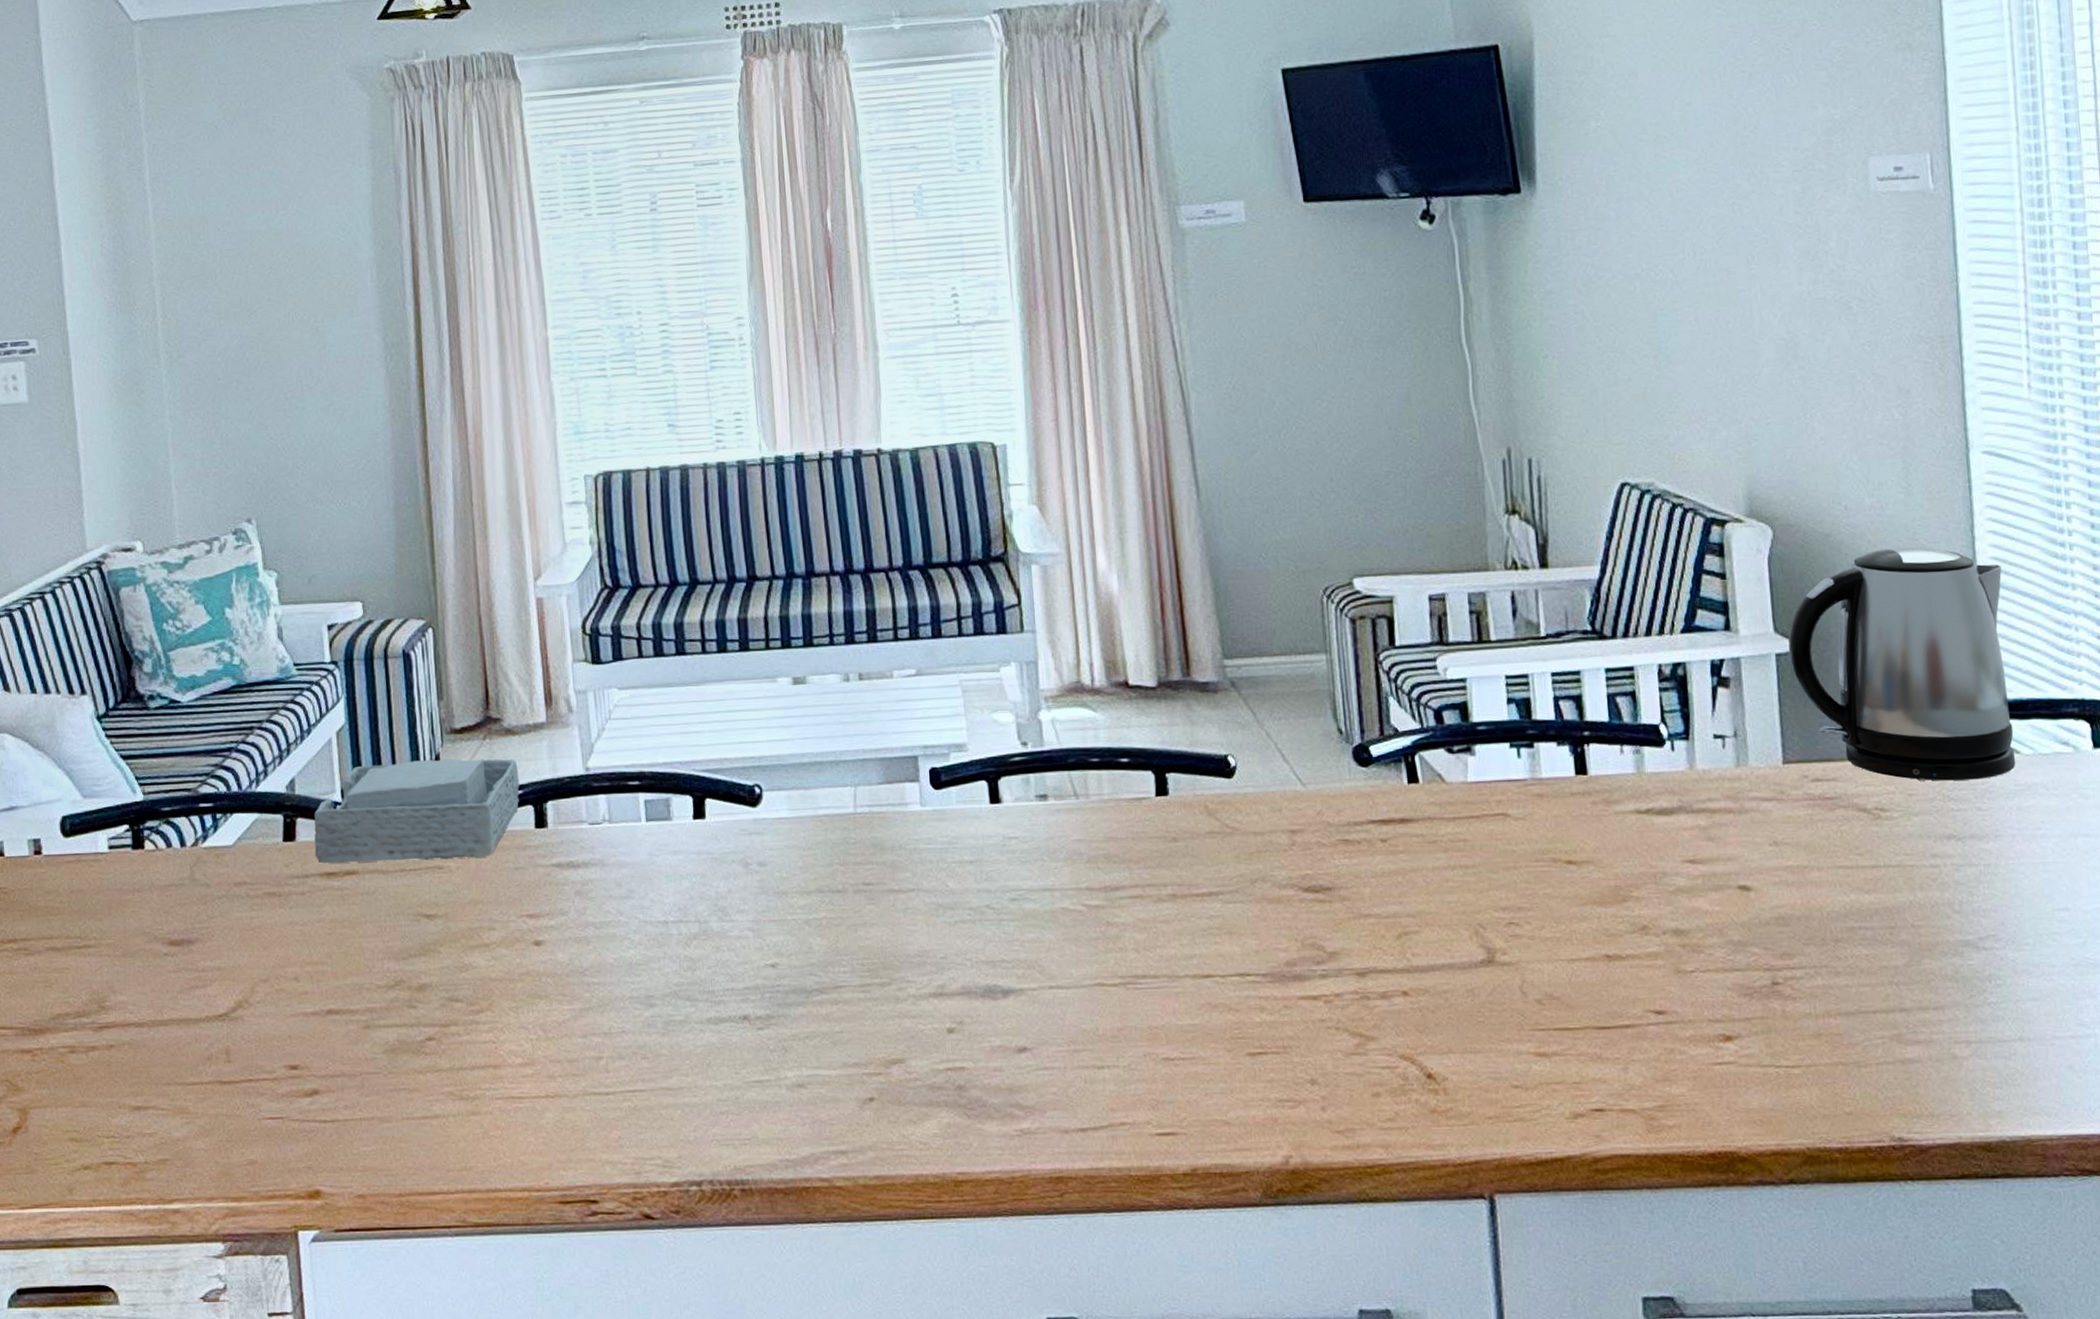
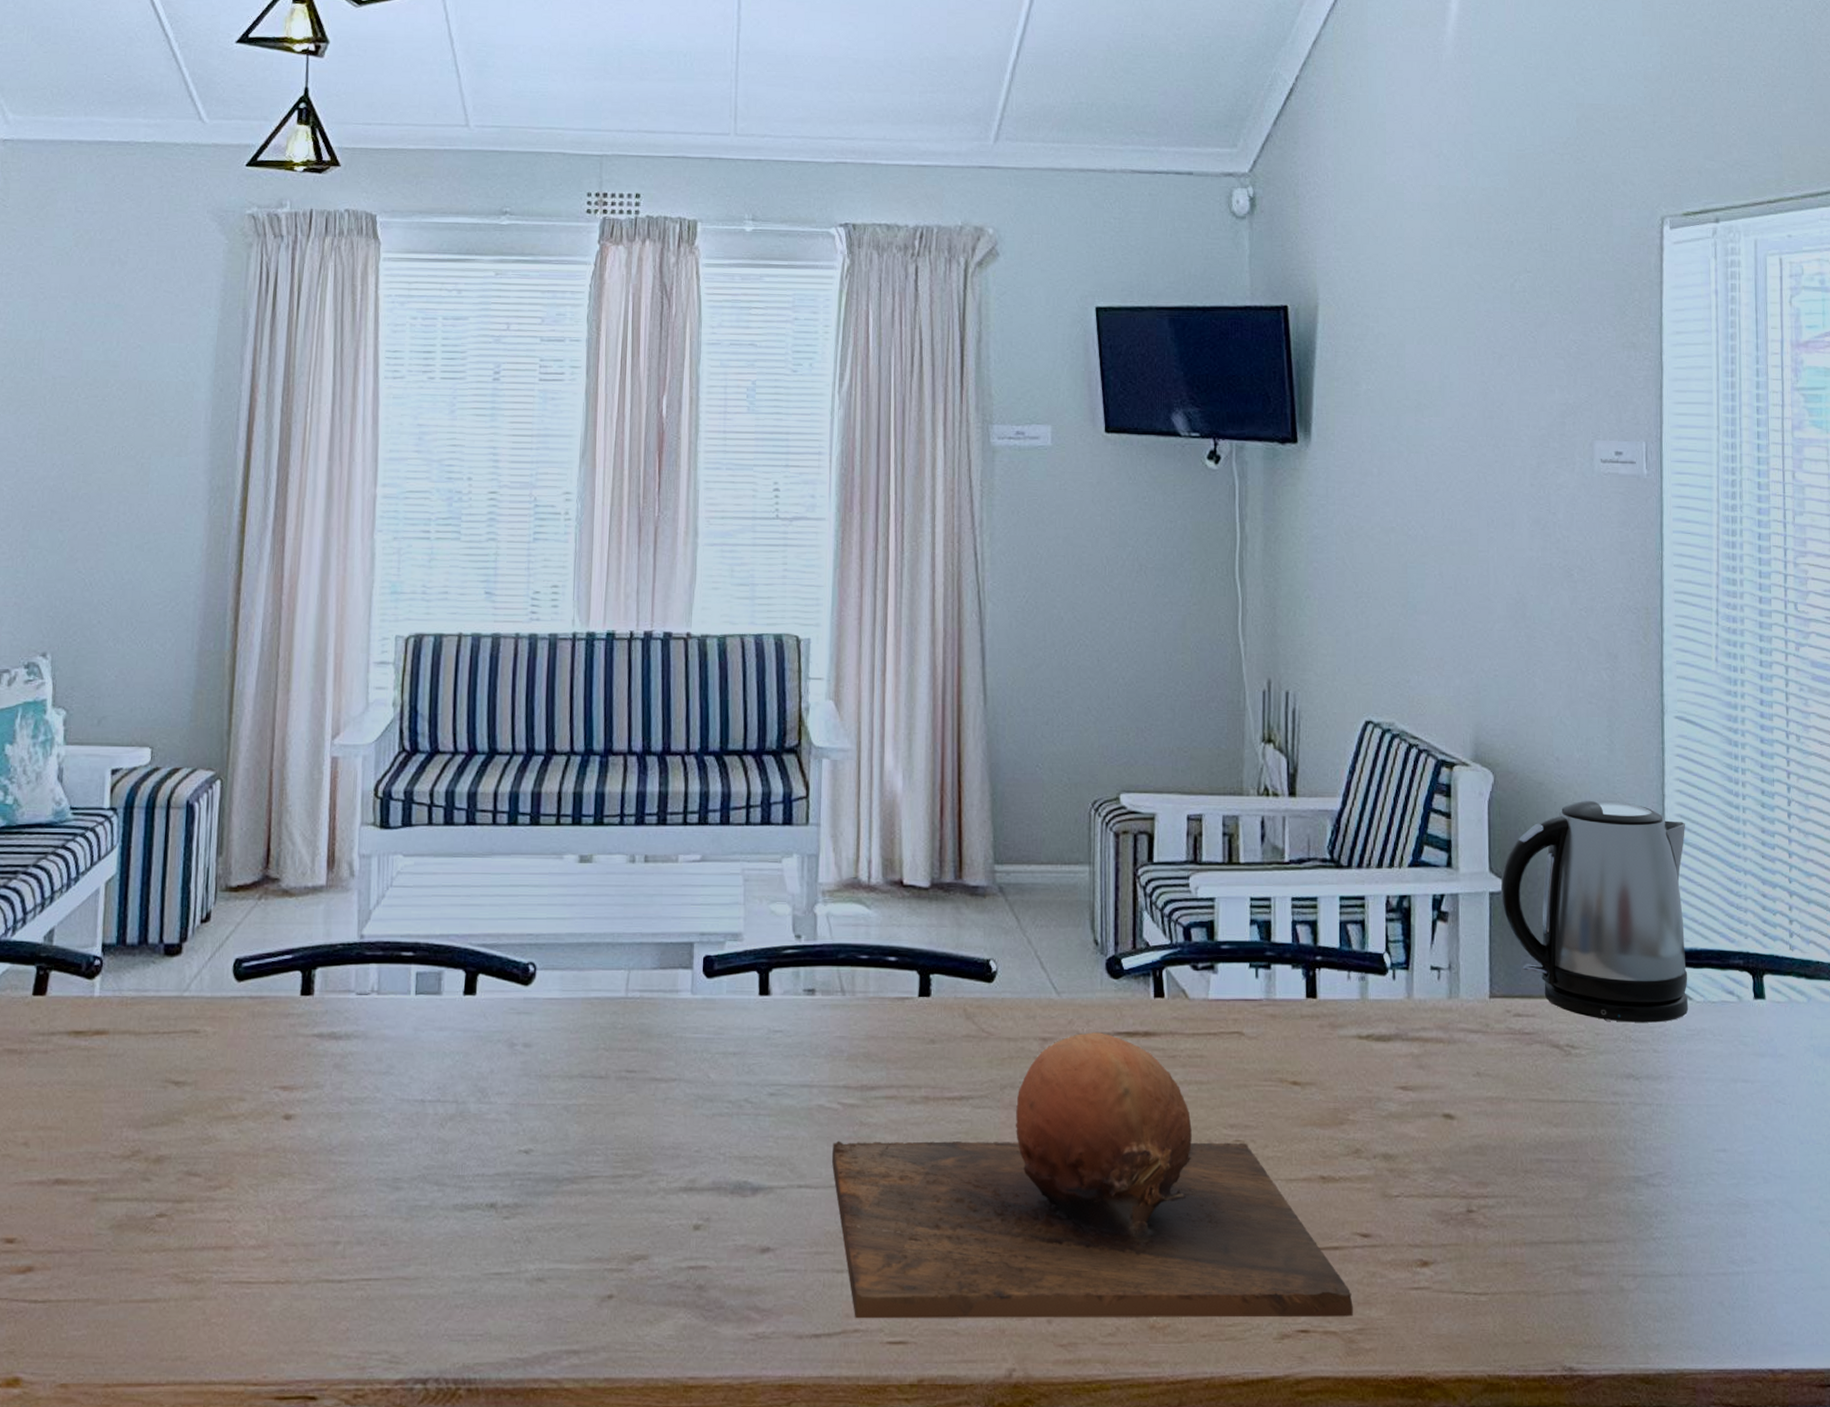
napkin holder: present [314,759,520,864] -> none [64,917,291,1024]
chopping board: none [1080,822,1652,1113] -> present [831,1032,1353,1319]

